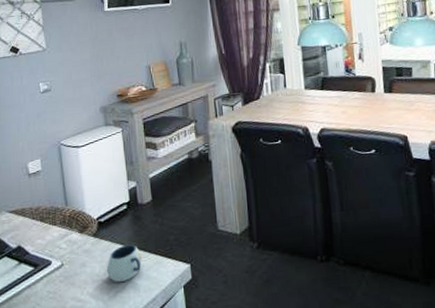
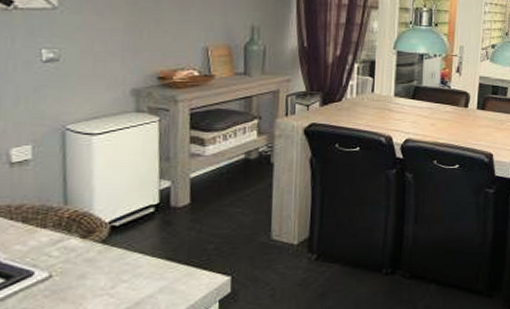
mug: present [107,244,143,283] -> none [116,253,168,298]

